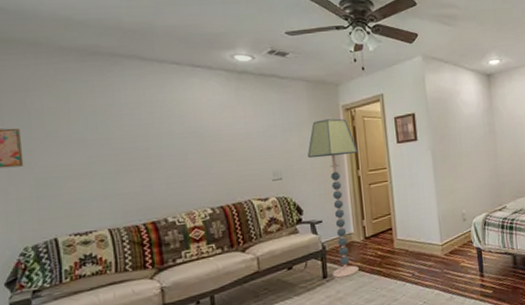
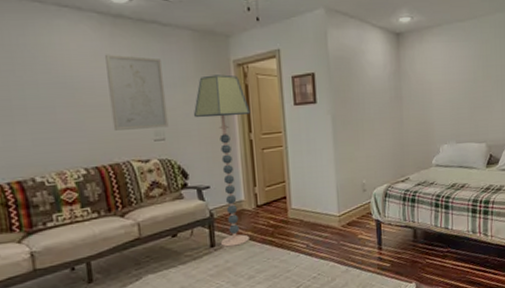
wall art: none [231,105,285,173] -> present [105,54,169,130]

